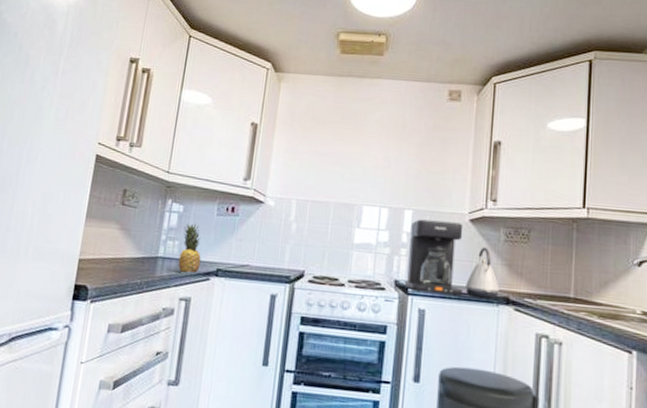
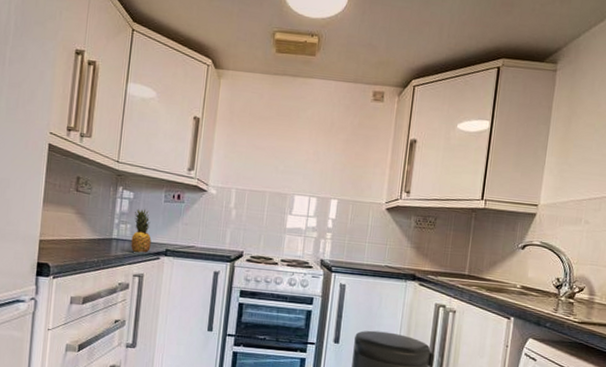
coffee maker: present [405,219,464,297] -> none [329,207,381,274]
kettle: present [465,246,500,299] -> none [380,232,408,276]

